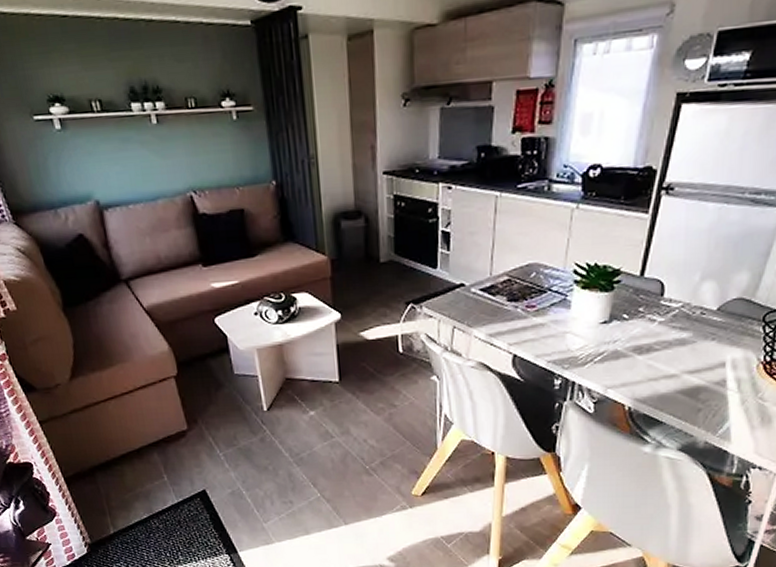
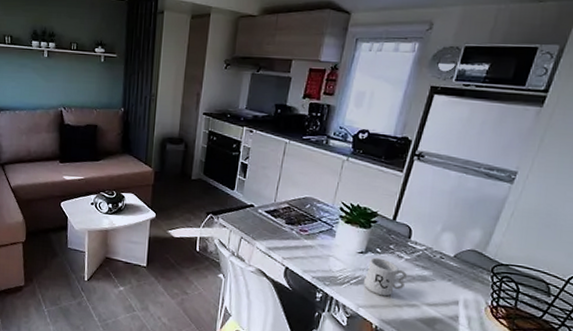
mug: none [611,325,662,371] -> present [364,257,407,297]

